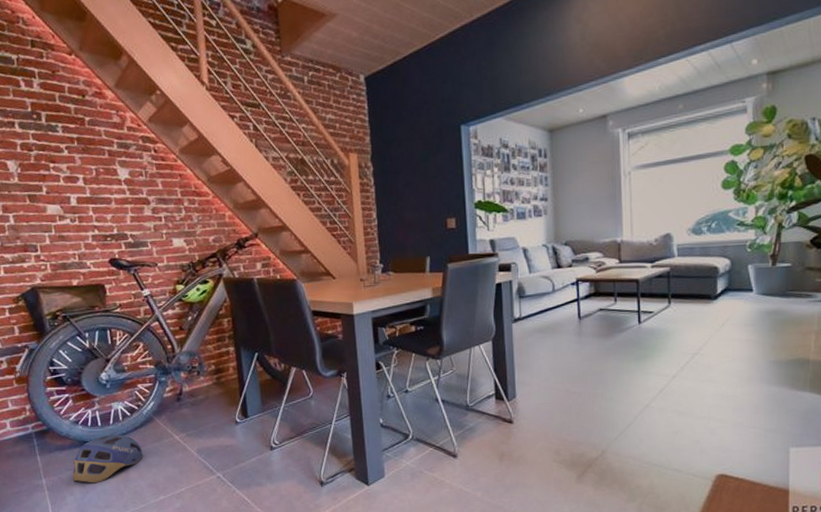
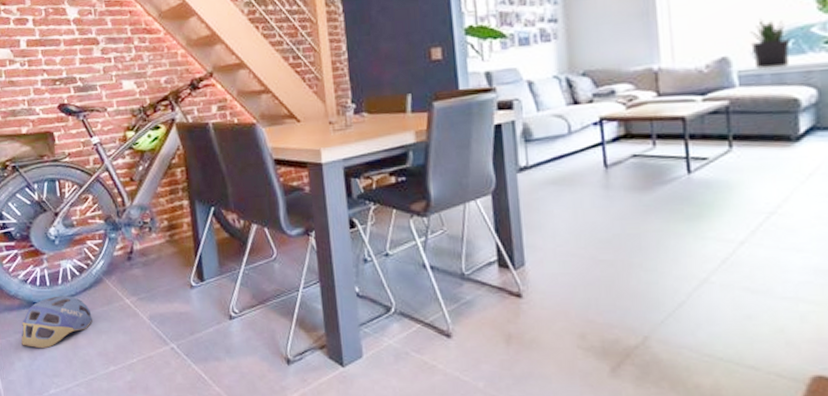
planter: none [687,204,714,244] -> present [750,18,790,69]

